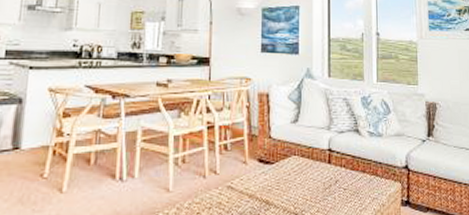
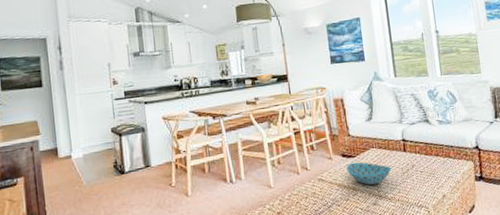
bowl: none [262,170,312,200] -> present [346,162,392,186]

